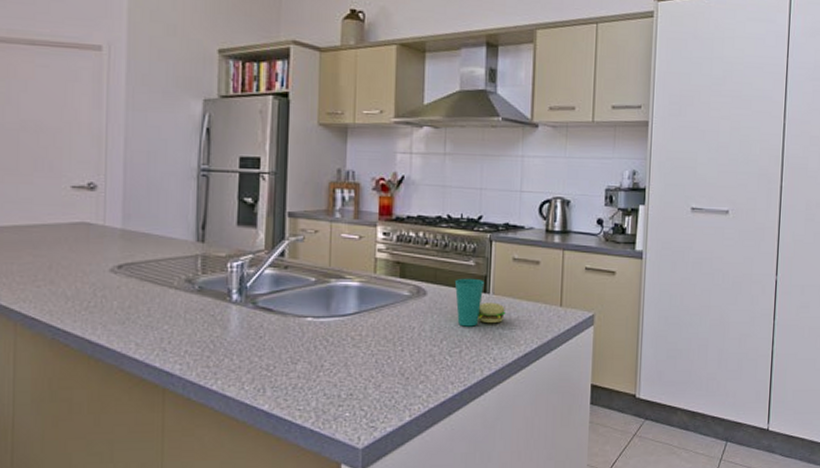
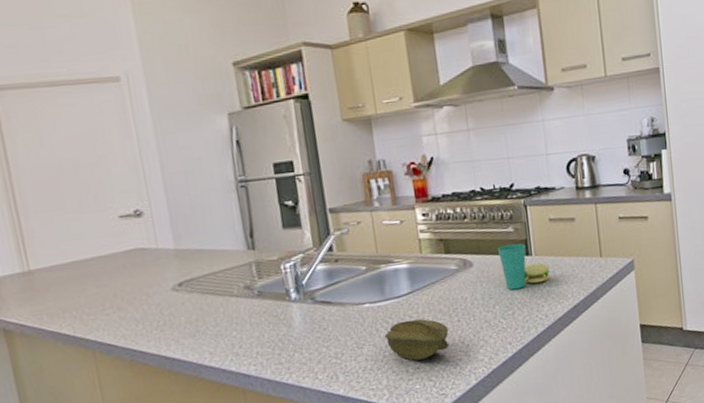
fruit: none [322,341,389,386] -> present [384,318,449,361]

